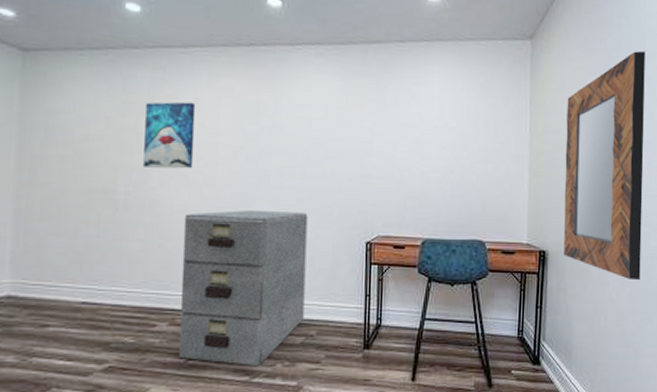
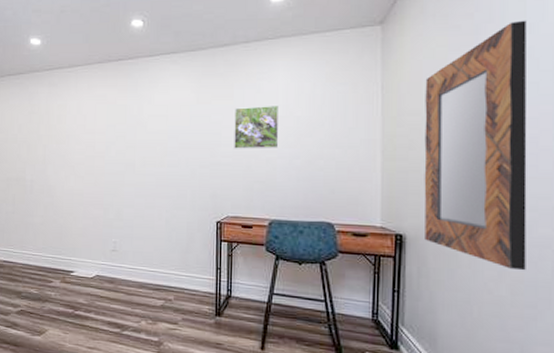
wall art: present [144,101,196,169] -> none [43,109,79,161]
filing cabinet: present [179,210,308,366] -> none [68,193,166,321]
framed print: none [386,113,435,162] -> present [234,105,280,149]

